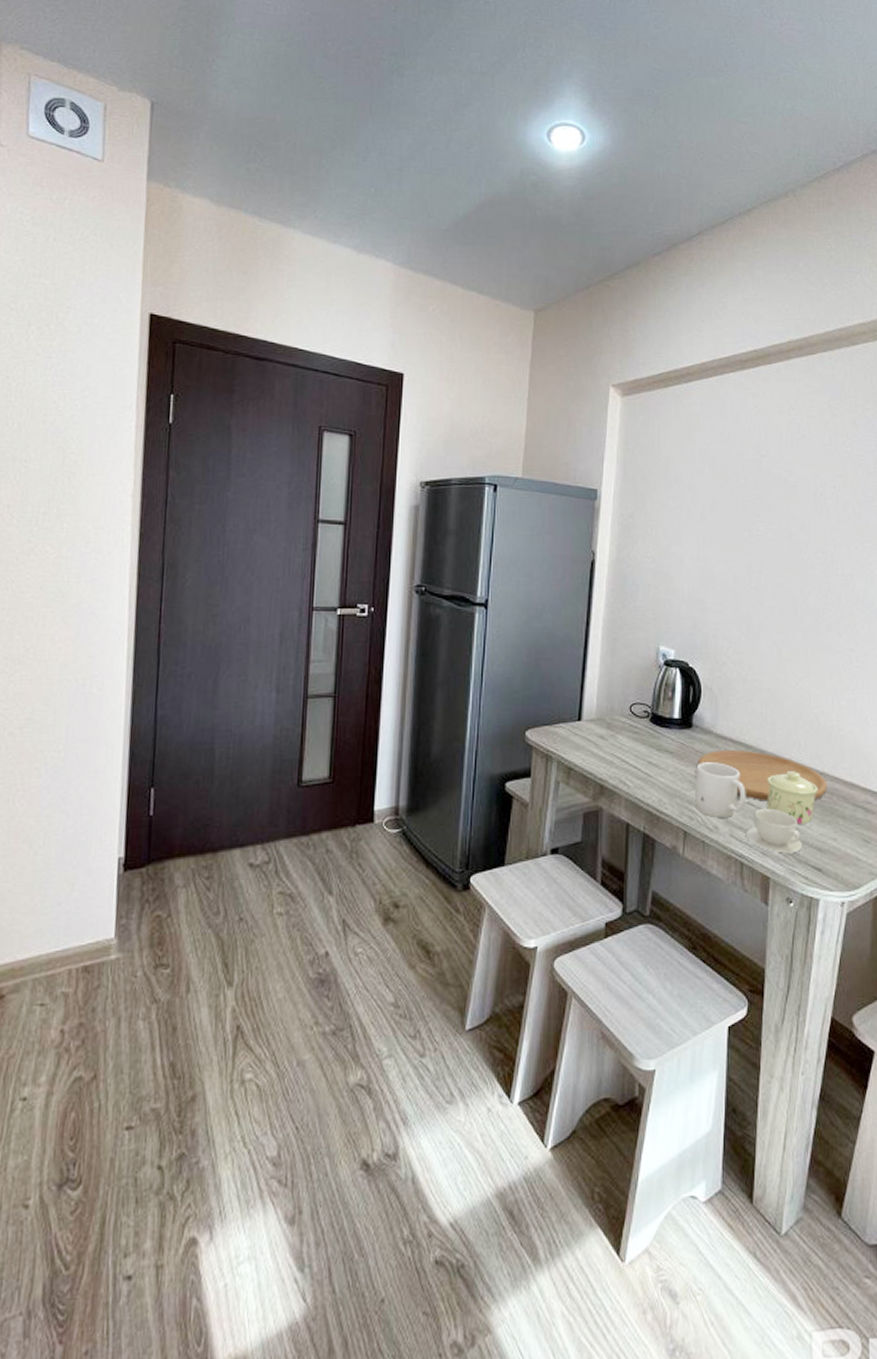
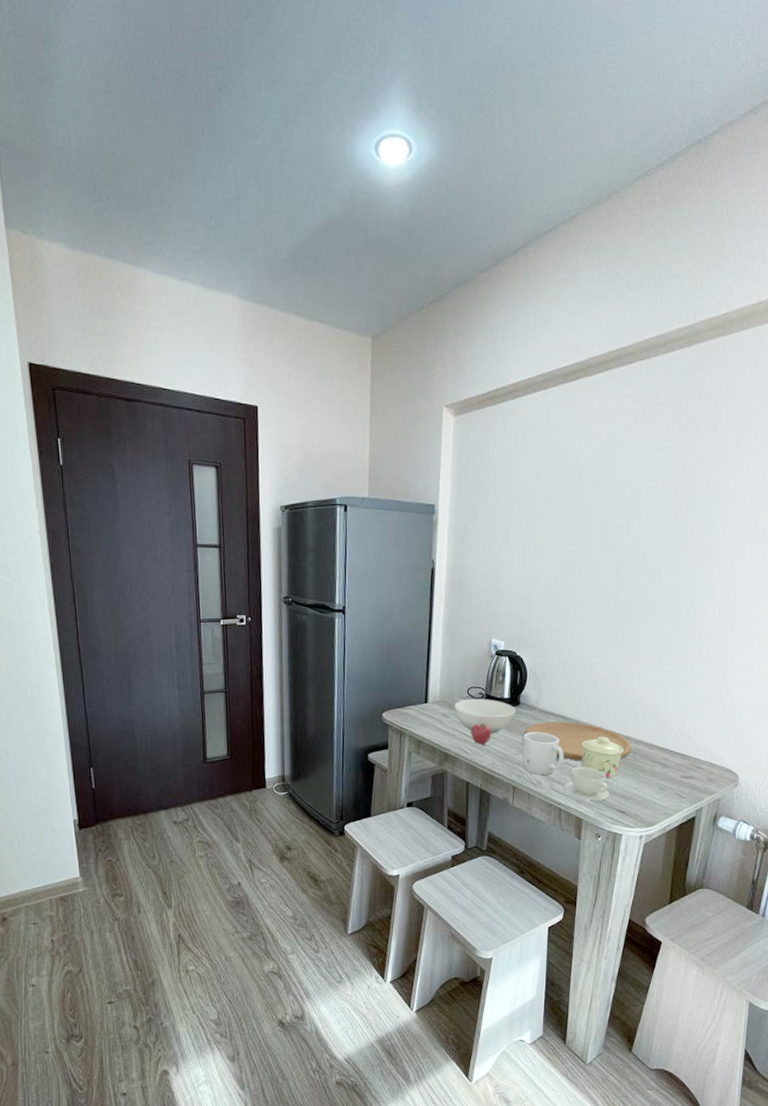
bowl: none [614,718,687,762] -> present [454,699,516,734]
fruit: none [633,747,658,776] -> present [471,722,492,745]

